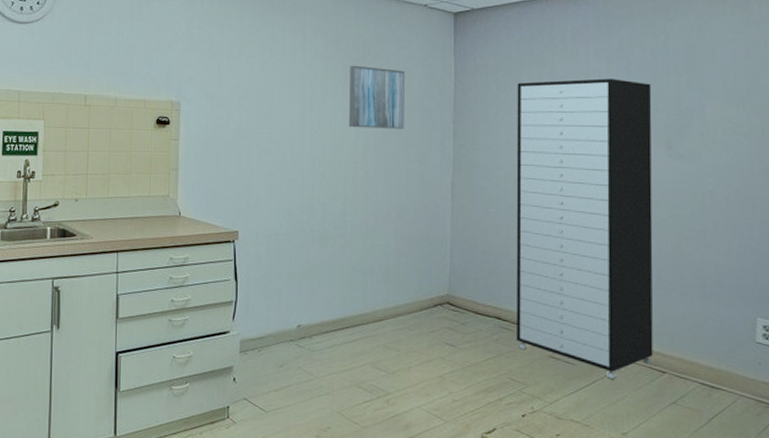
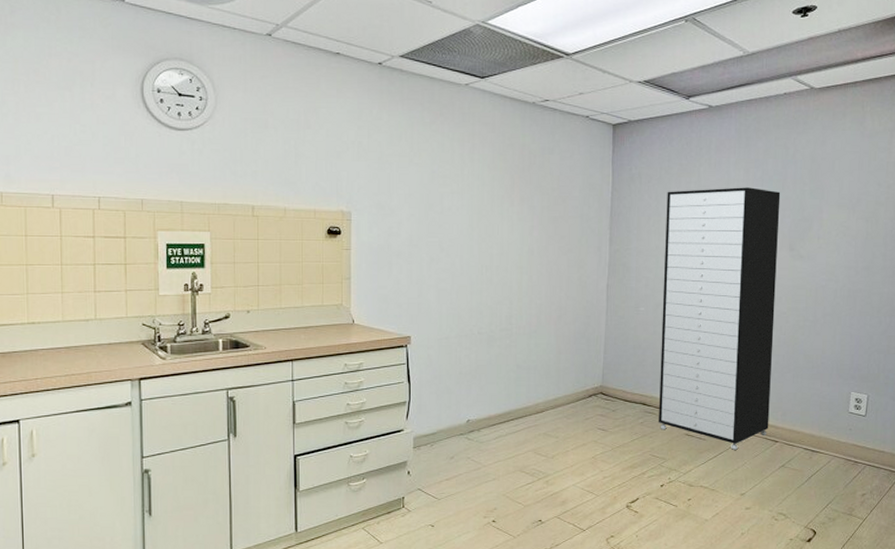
wall art: present [349,65,405,129] -> none [515,175,567,236]

